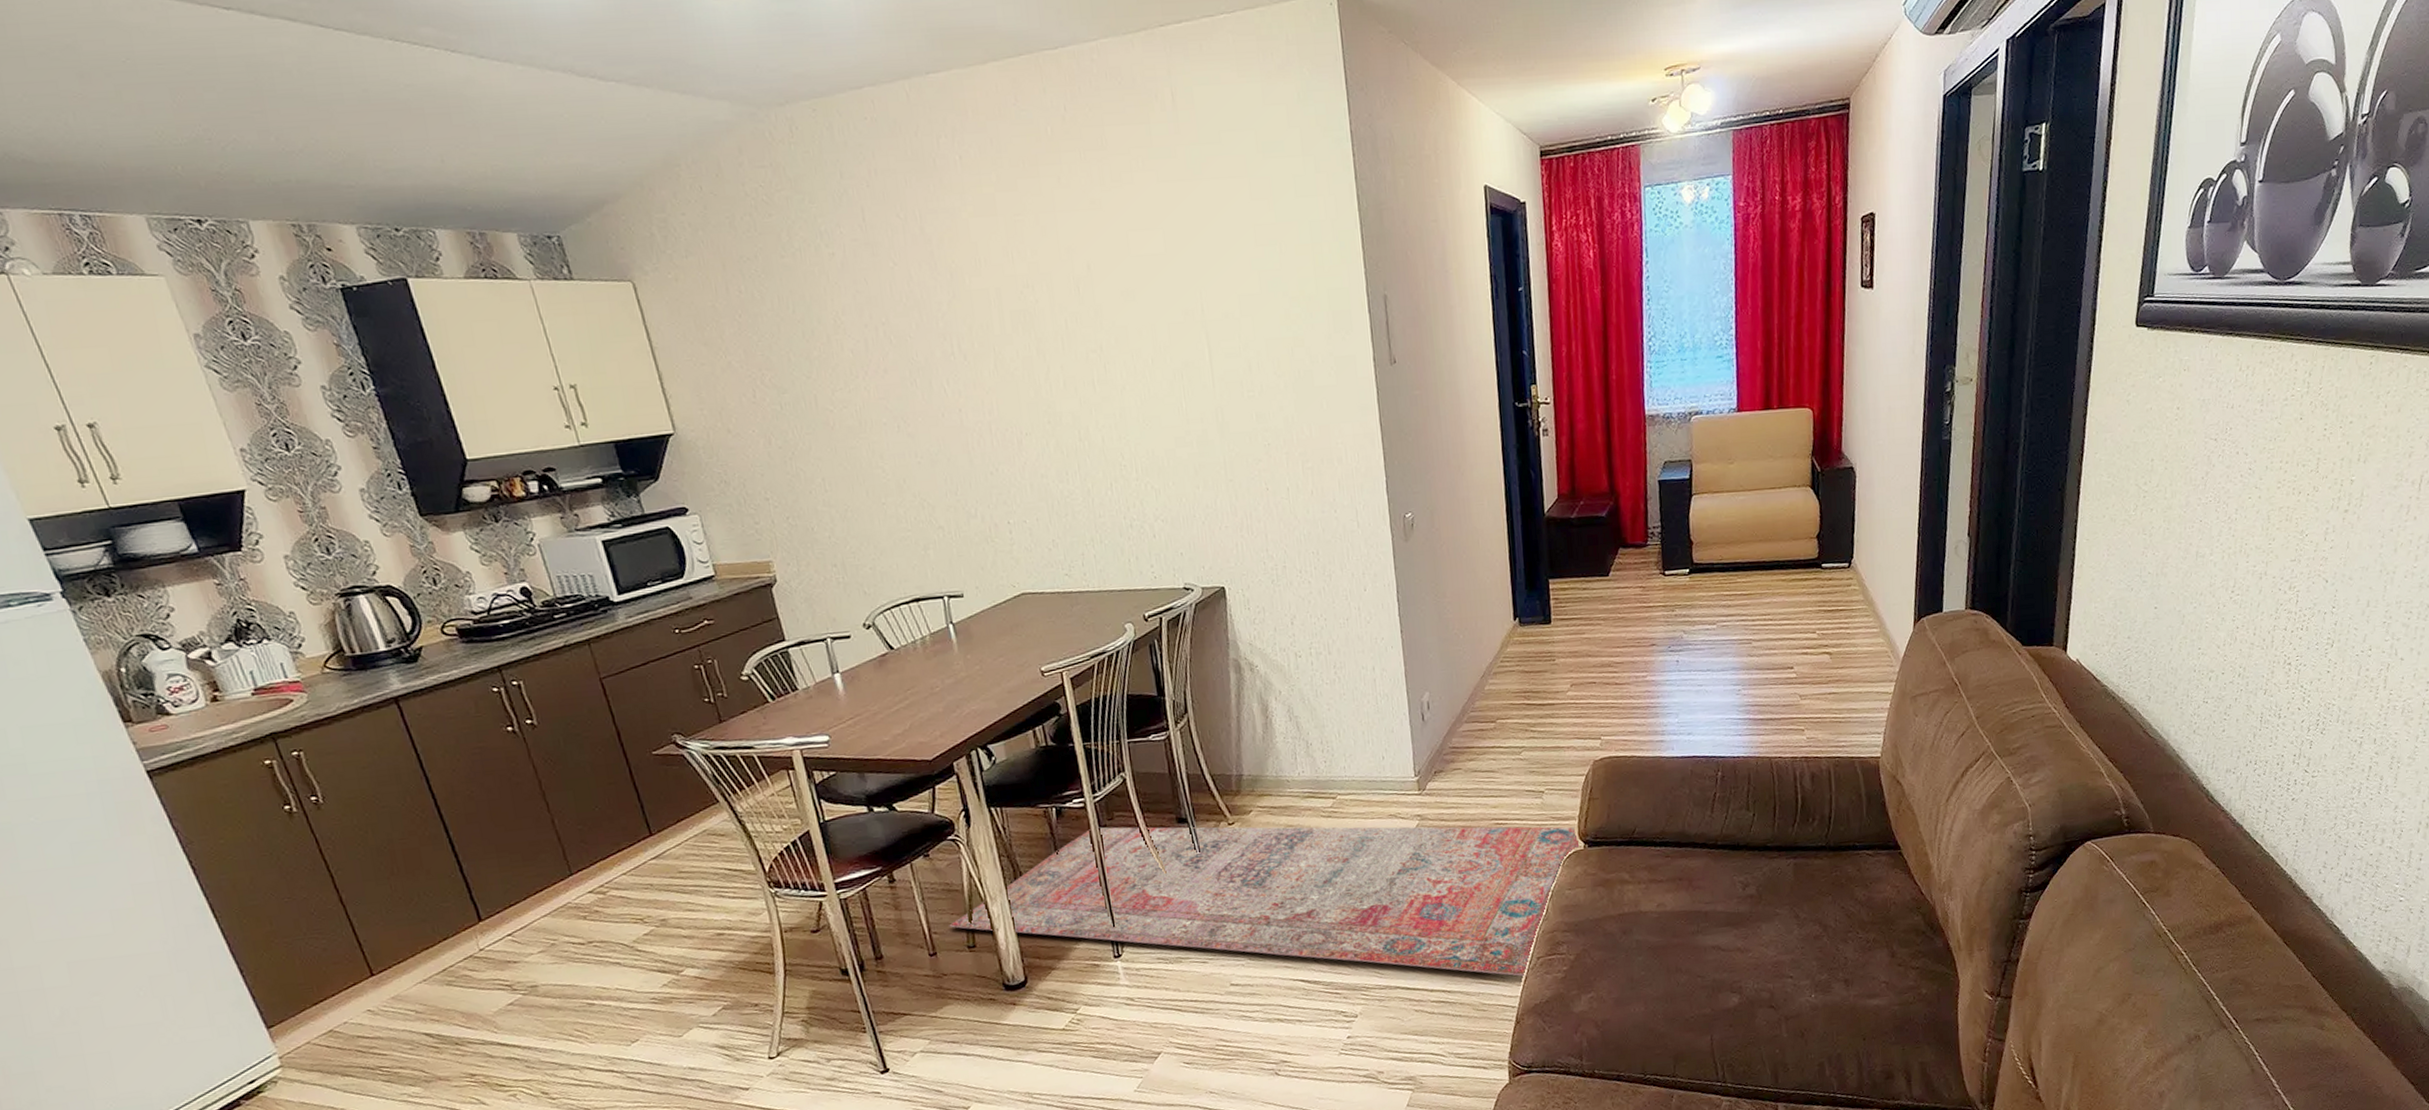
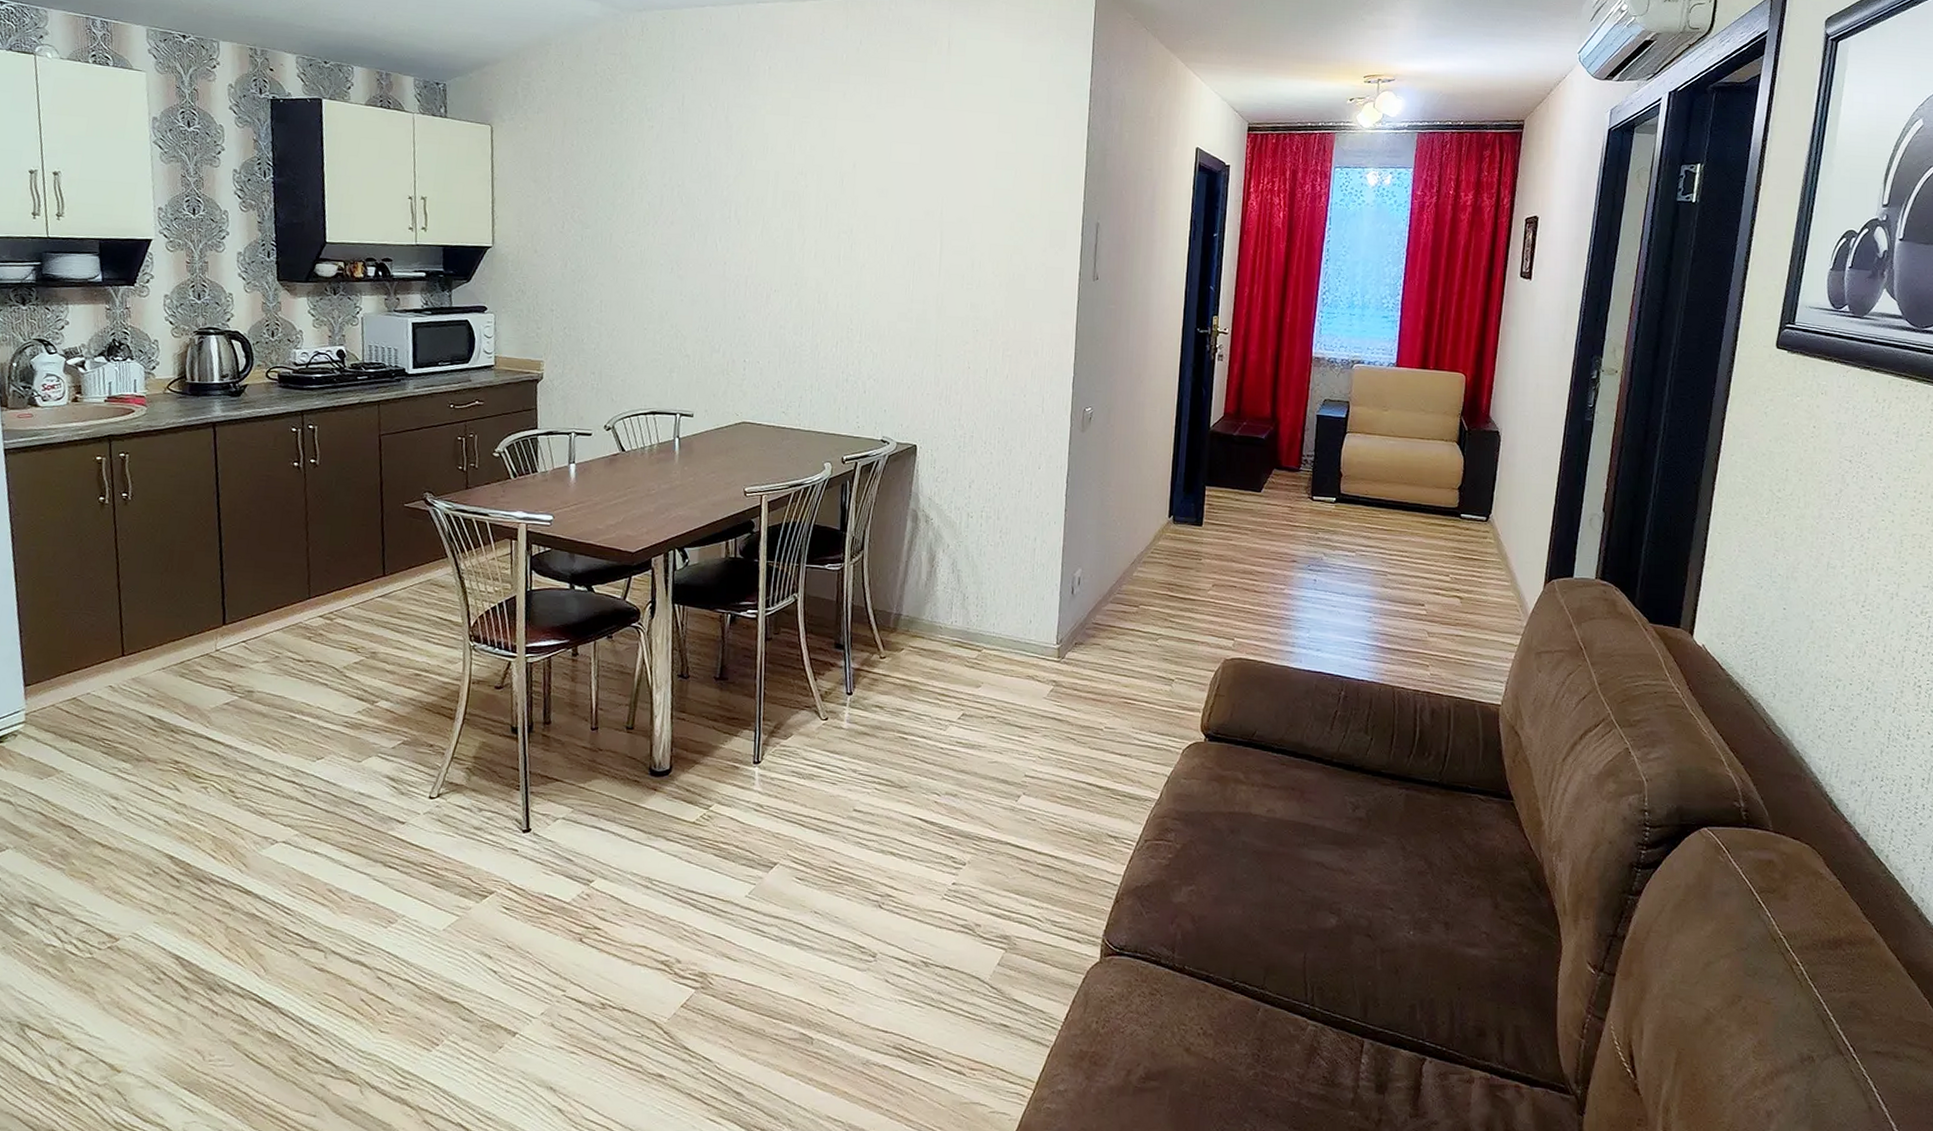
rug: present [949,826,1579,977] -> none [614,639,1200,857]

